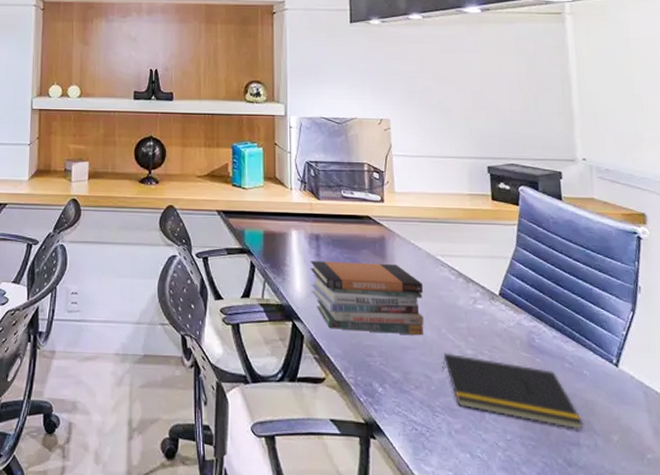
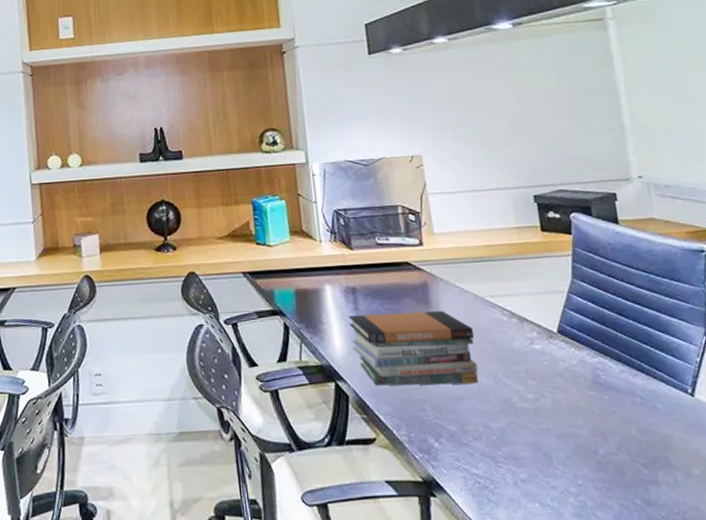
notepad: present [442,353,584,430] -> none [501,399,661,467]

